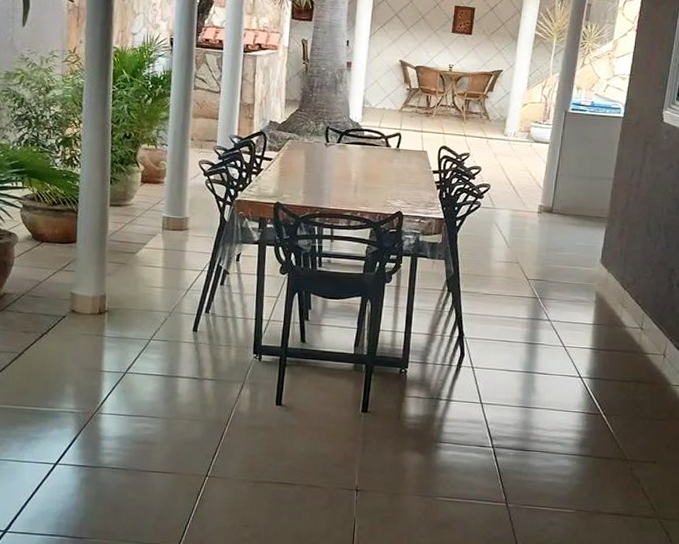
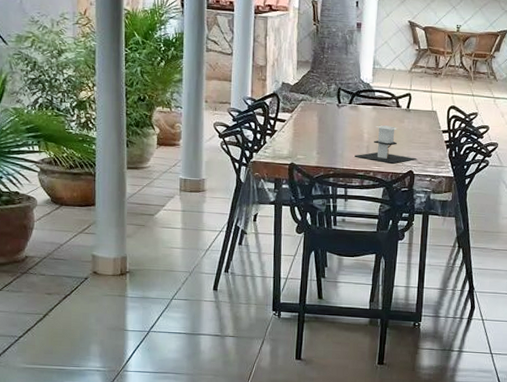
architectural model: none [342,165,406,204] -> present [355,125,416,164]

